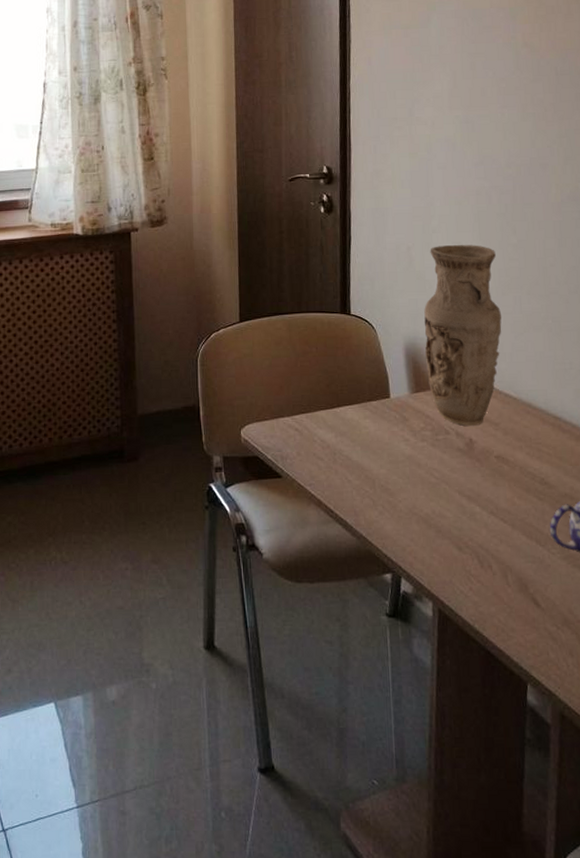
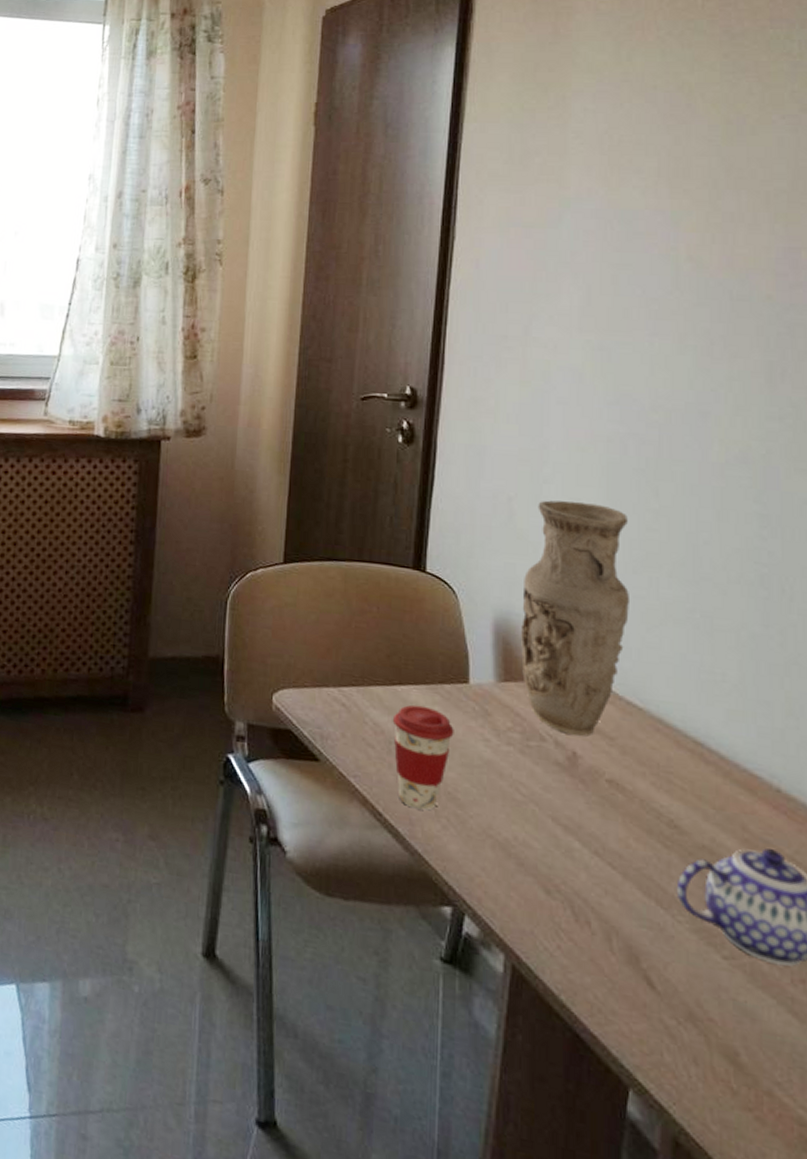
coffee cup: none [335,421,382,502] -> present [392,704,454,810]

